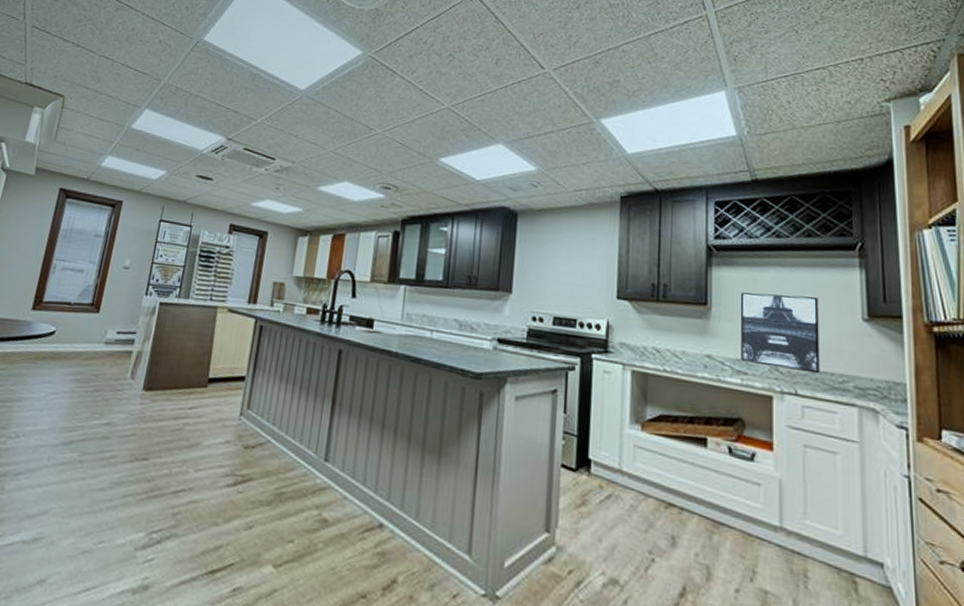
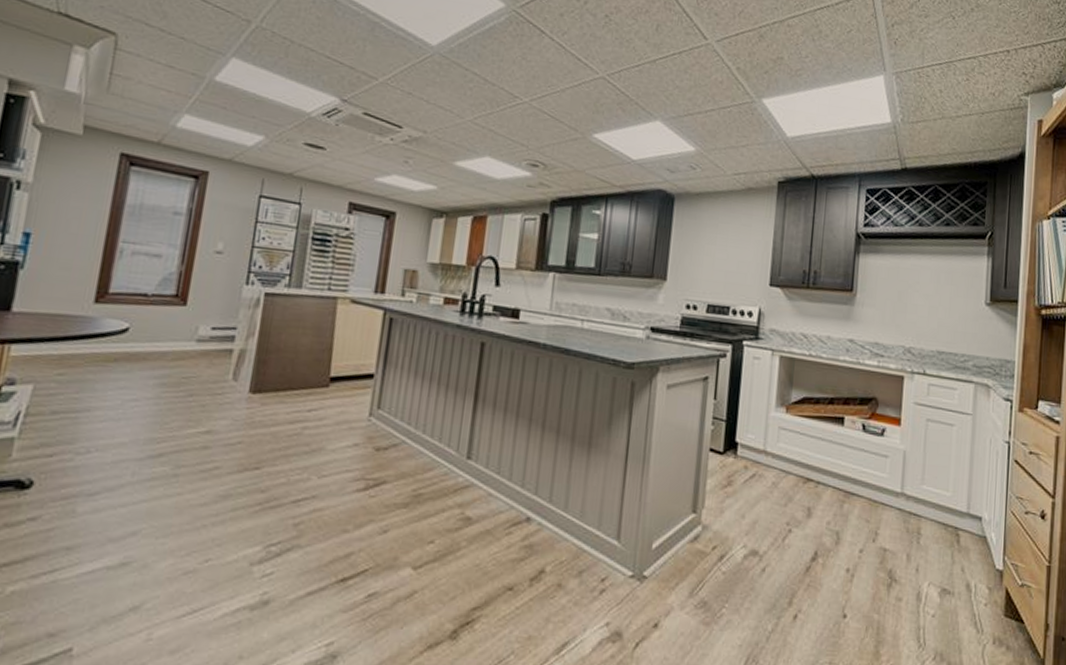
wall art: present [741,292,820,374] -> none [879,279,950,355]

